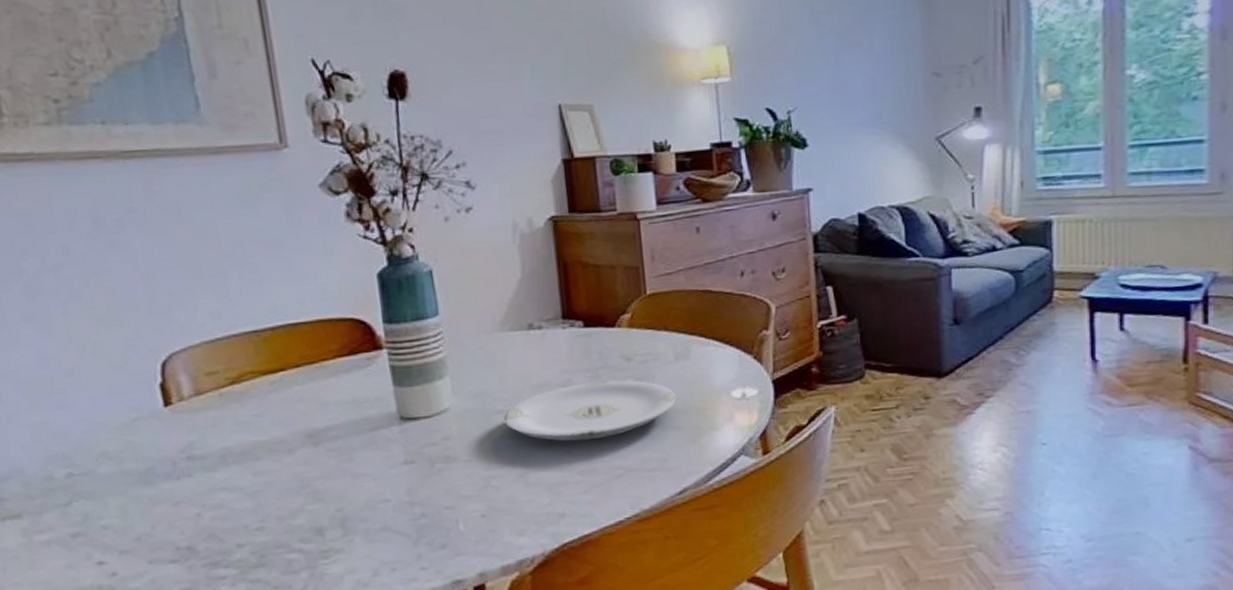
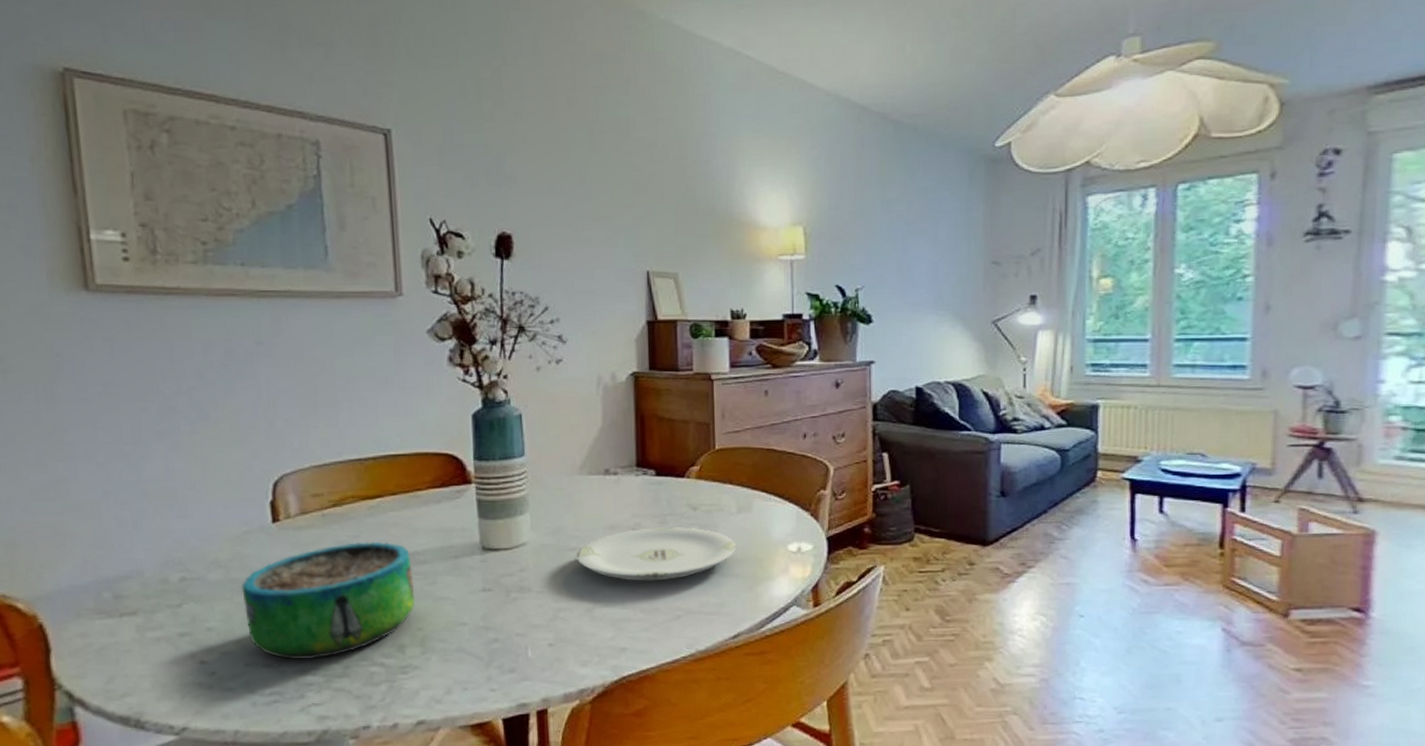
decorative bowl: none [136,419,332,553] -> present [241,541,416,660]

